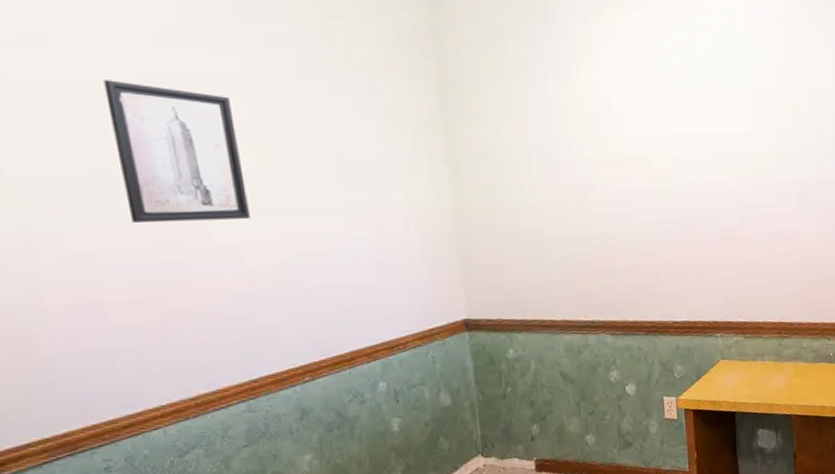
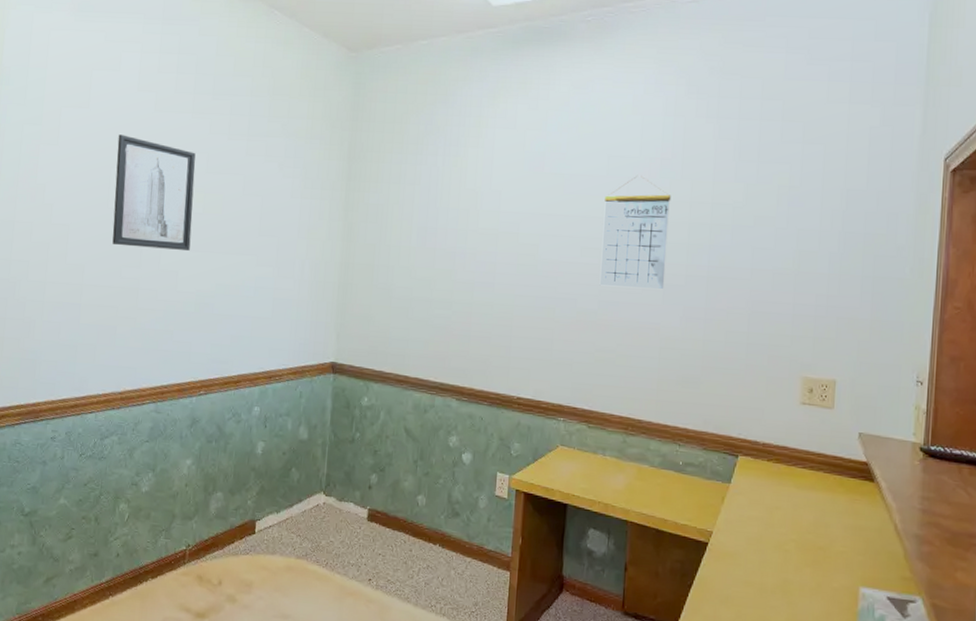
calendar: none [732,88,799,201] -> present [599,176,671,289]

